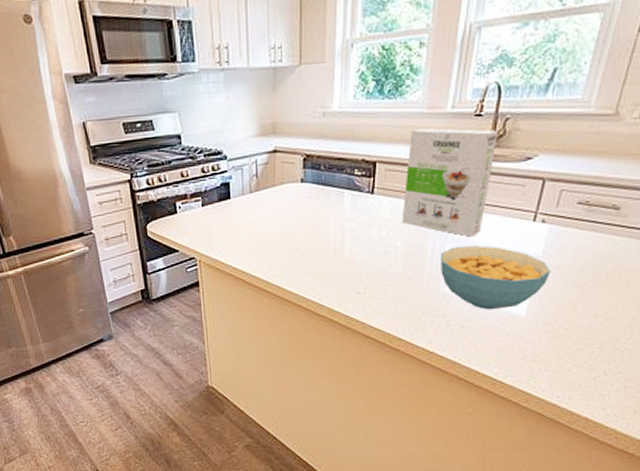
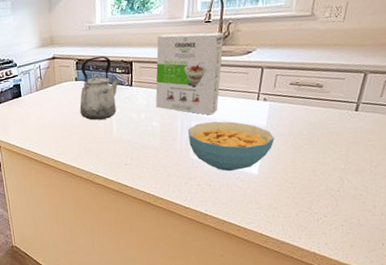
kettle: none [304,152,359,235] -> present [79,56,121,120]

